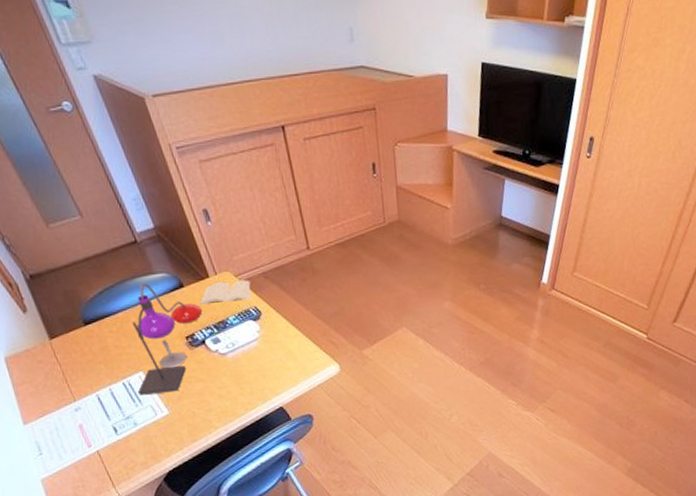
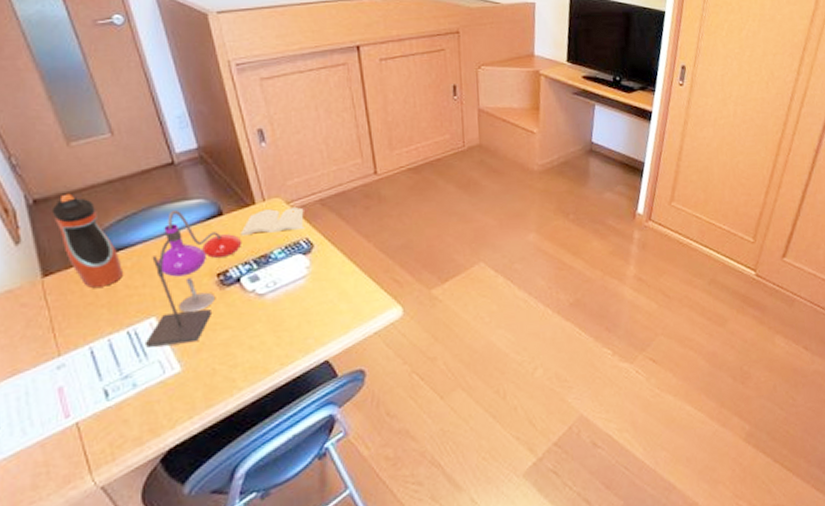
water bottle: none [45,269,112,348] -> present [51,193,122,288]

